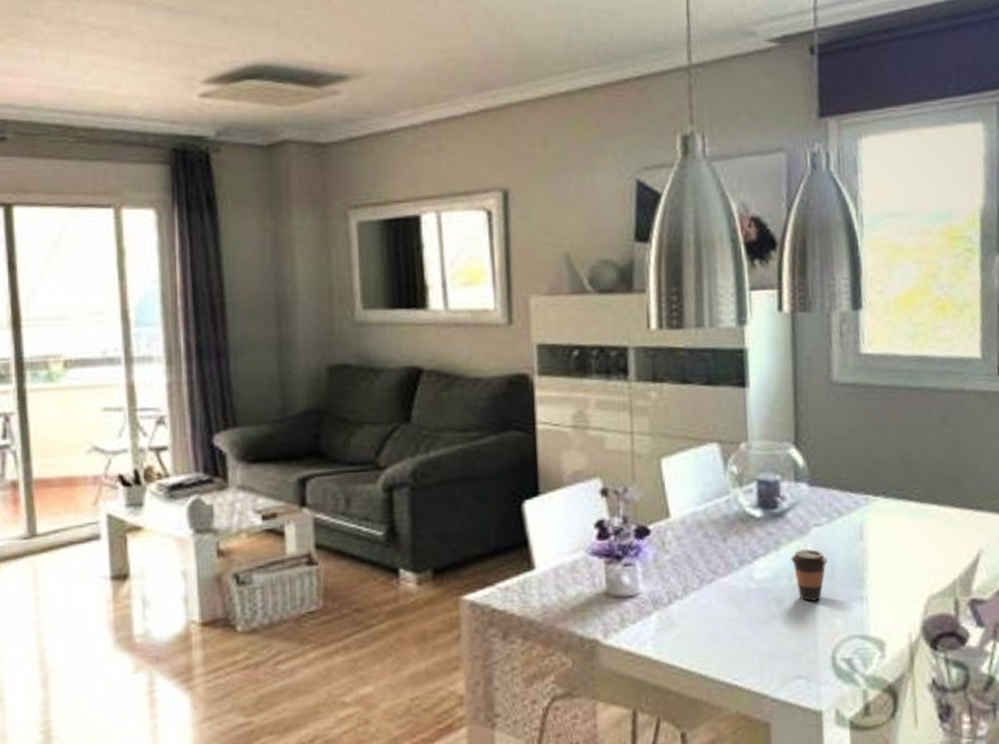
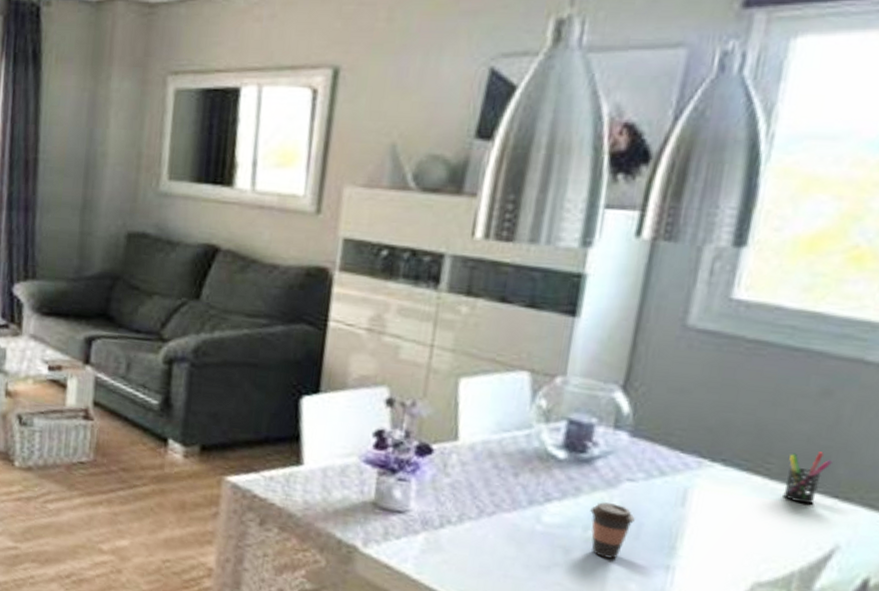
pen holder: none [931,472,962,519] -> present [783,451,833,505]

